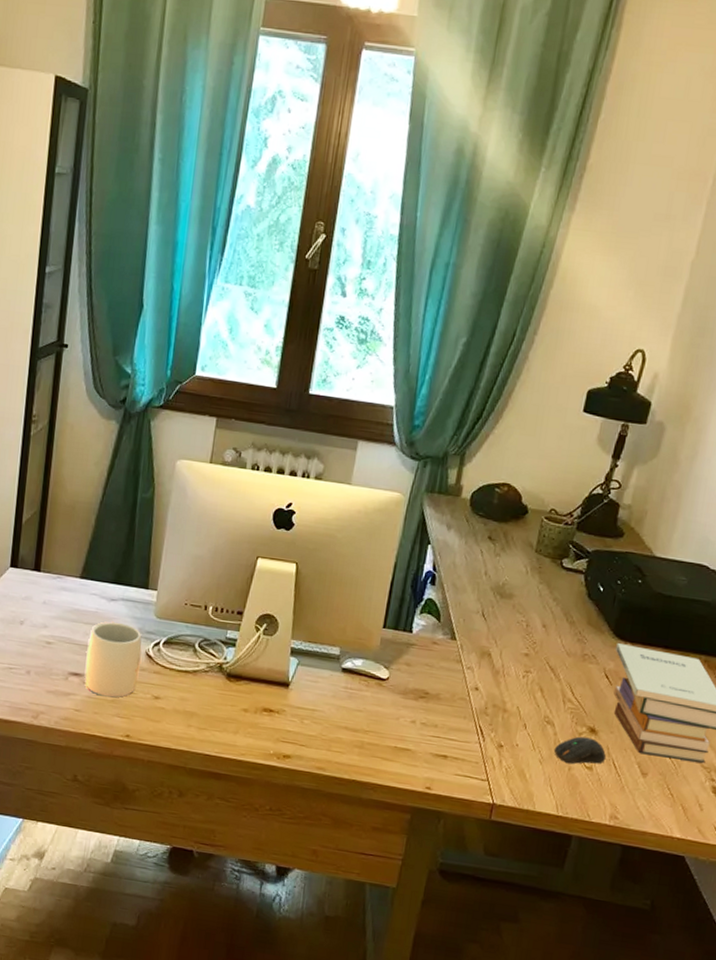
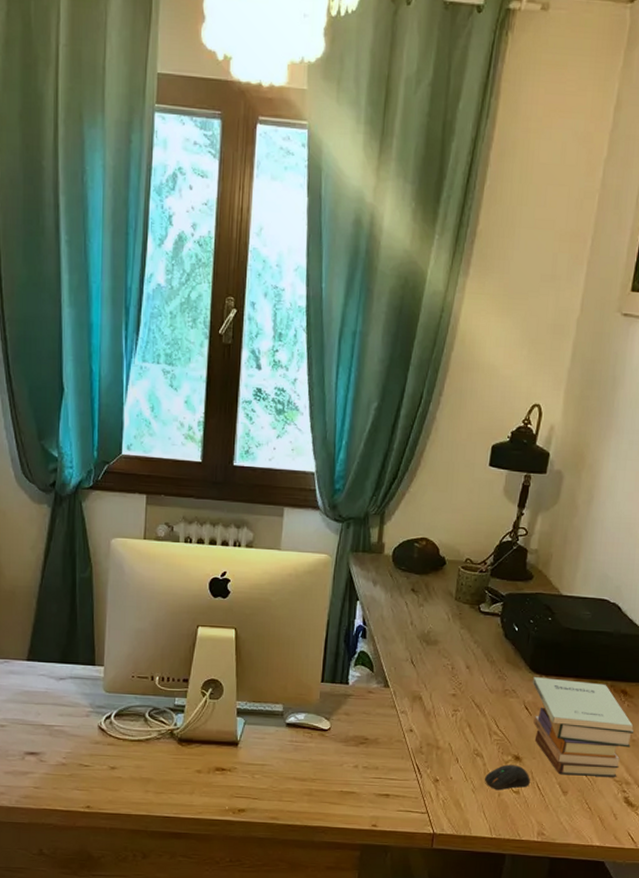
mug: present [85,622,142,698] -> none [40,700,94,772]

